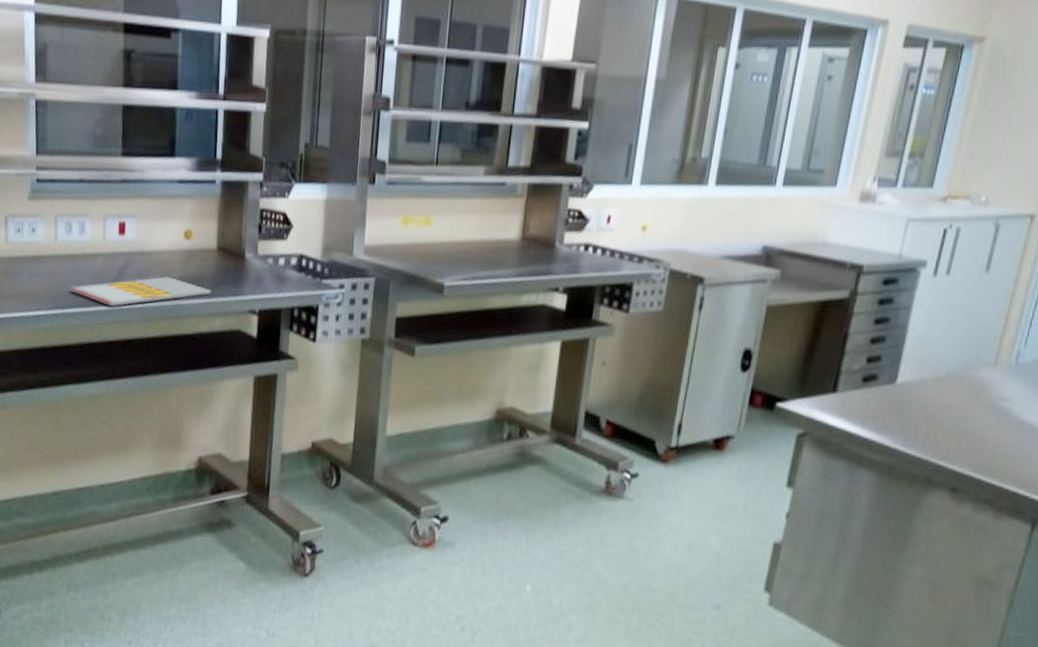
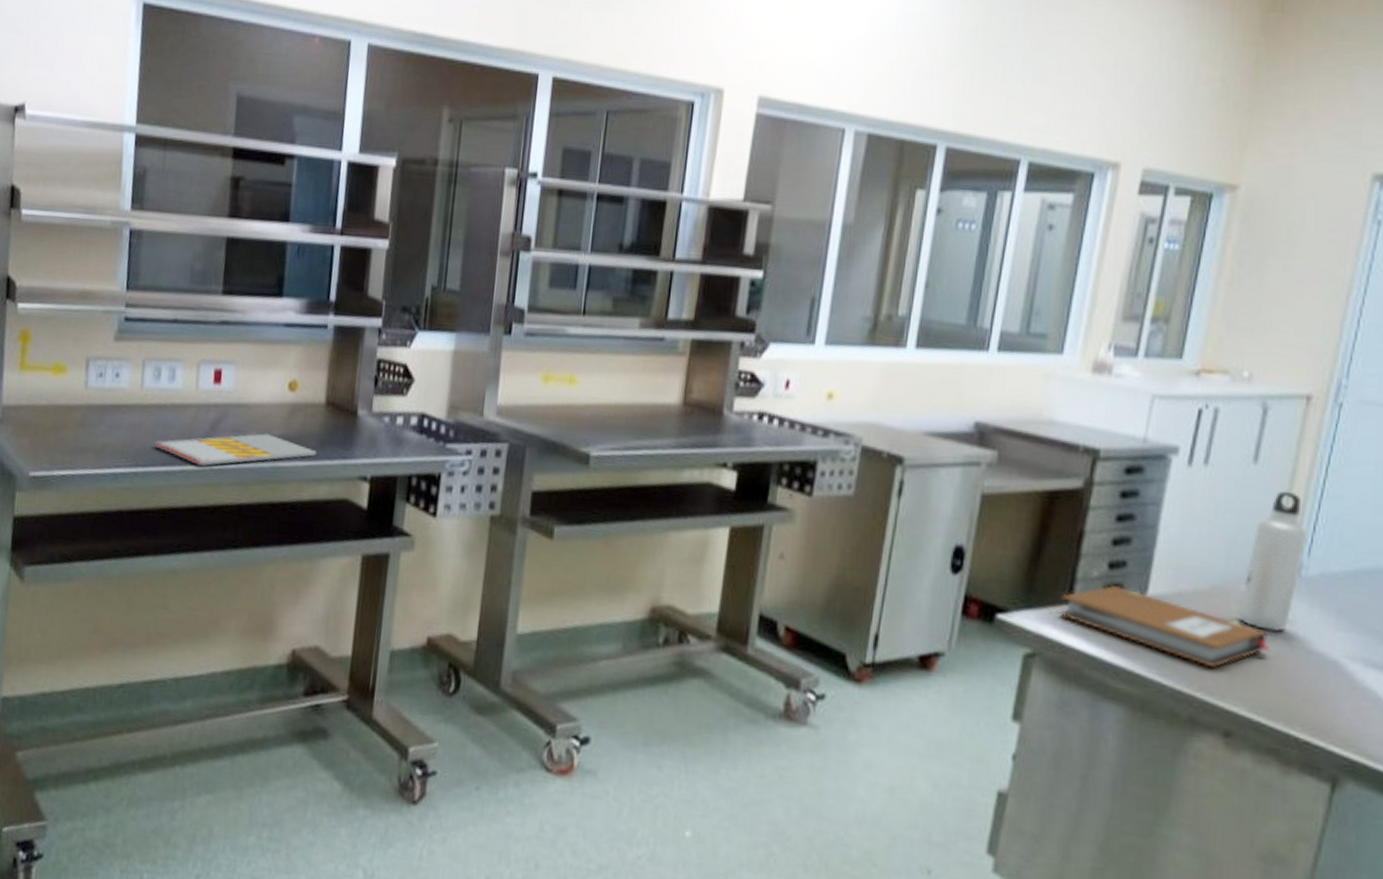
notebook: none [826,376,990,439] -> present [1059,586,1269,668]
water bottle: none [966,294,1025,407] -> present [1237,491,1308,632]

